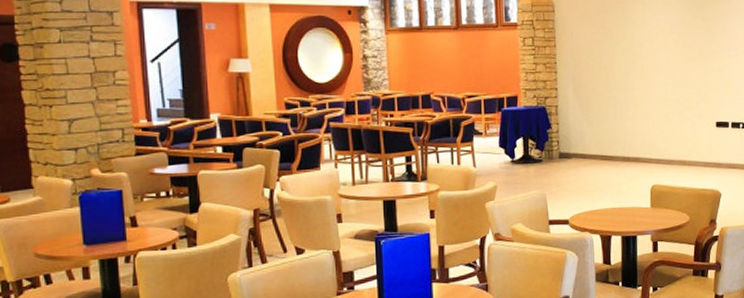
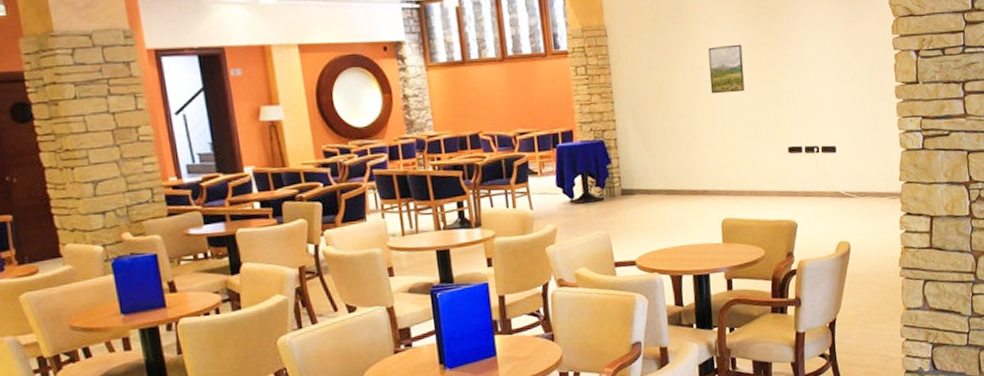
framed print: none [646,25,679,70] -> present [708,44,745,94]

